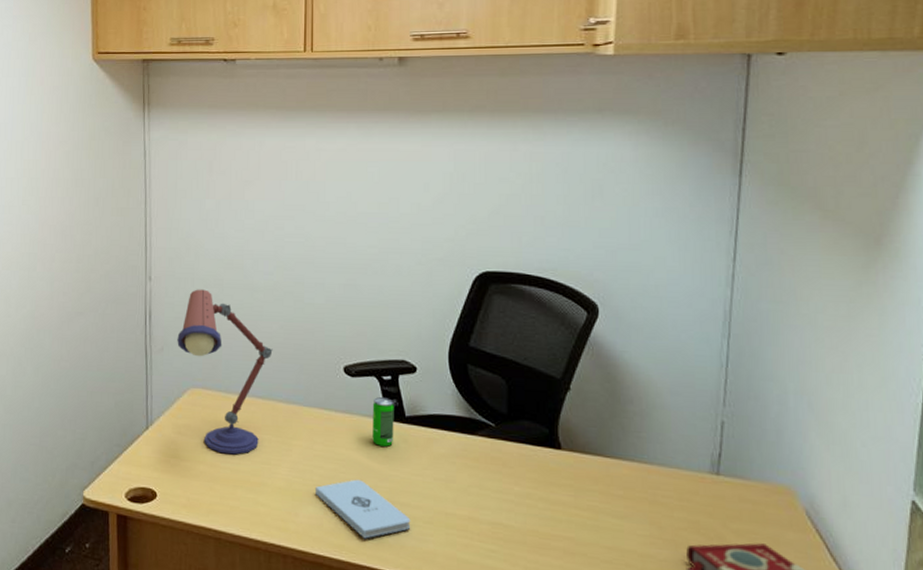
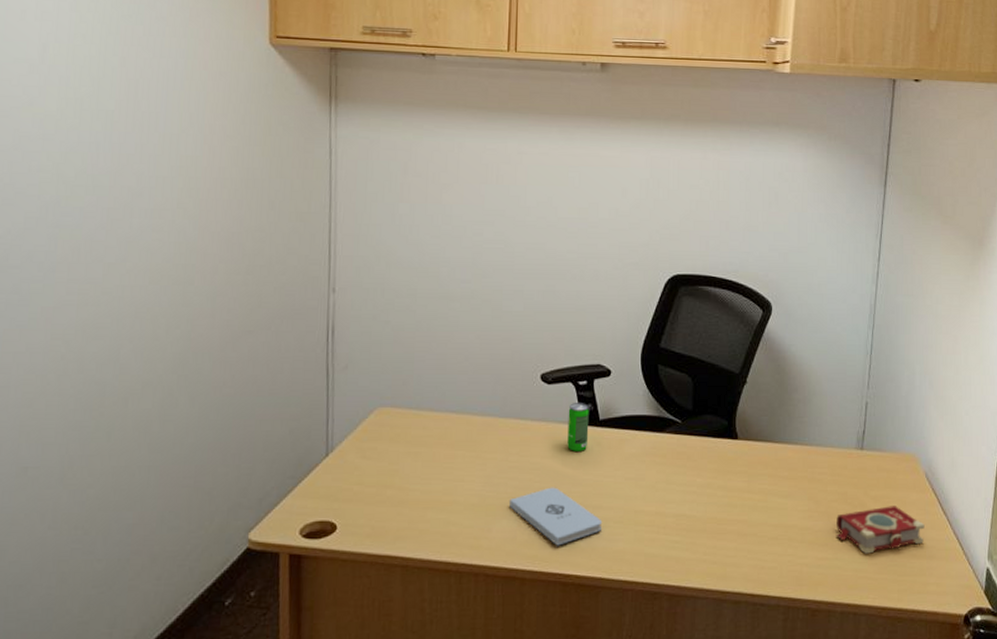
desk lamp: present [177,289,273,455] -> none [363,300,468,475]

